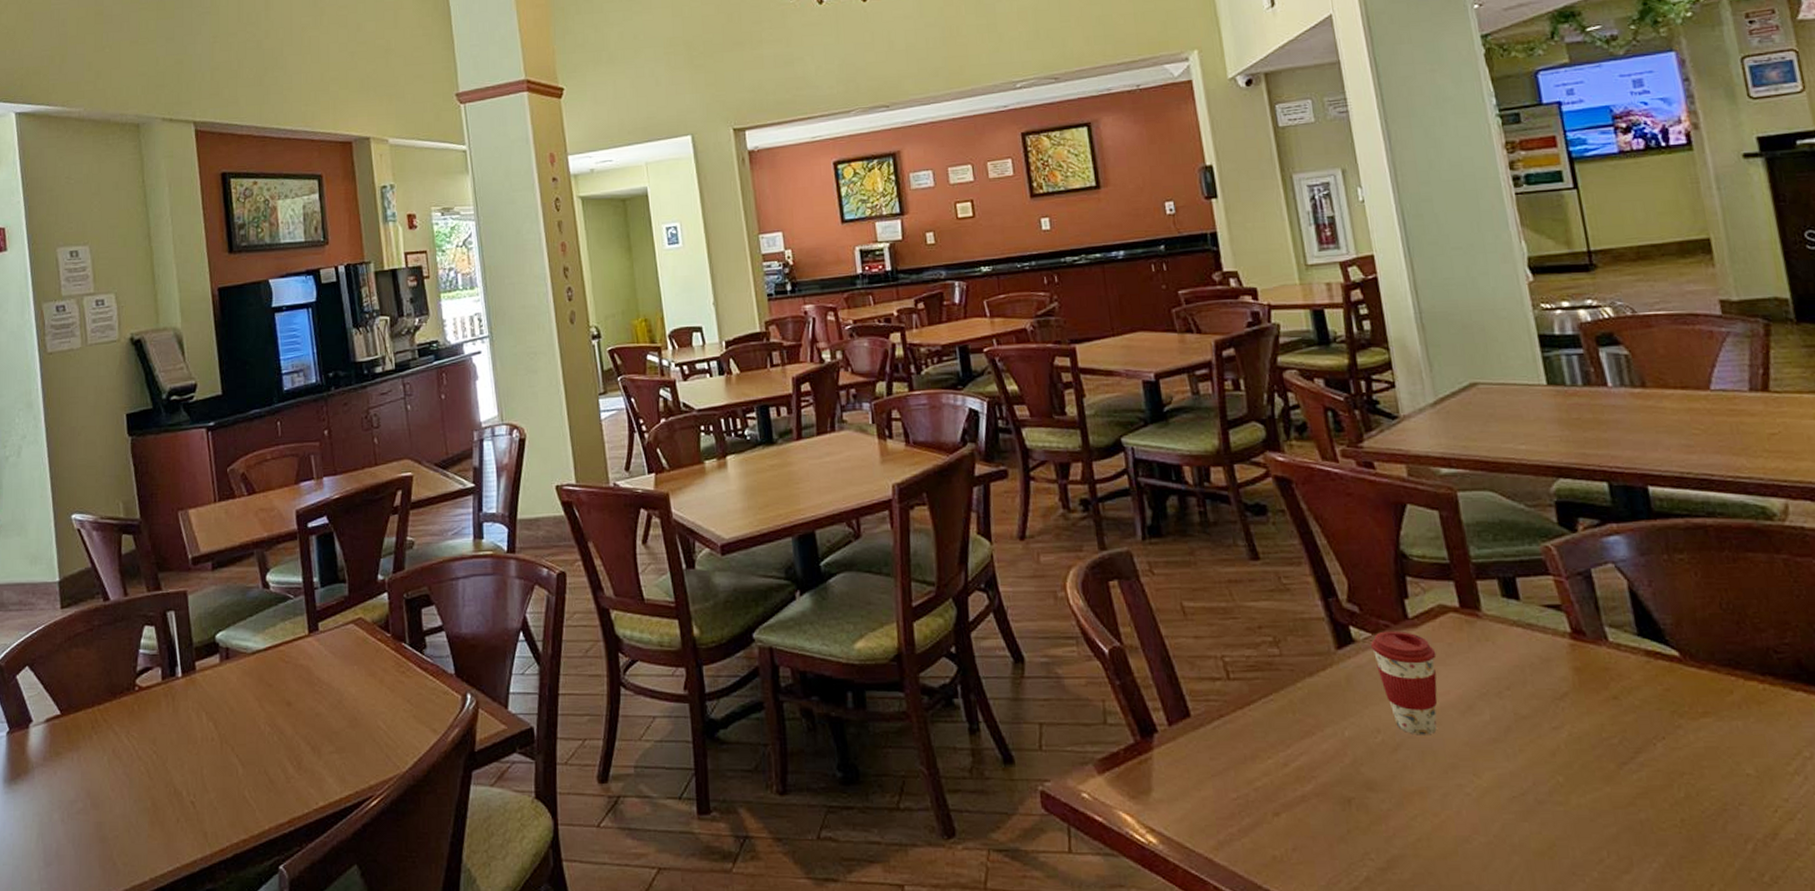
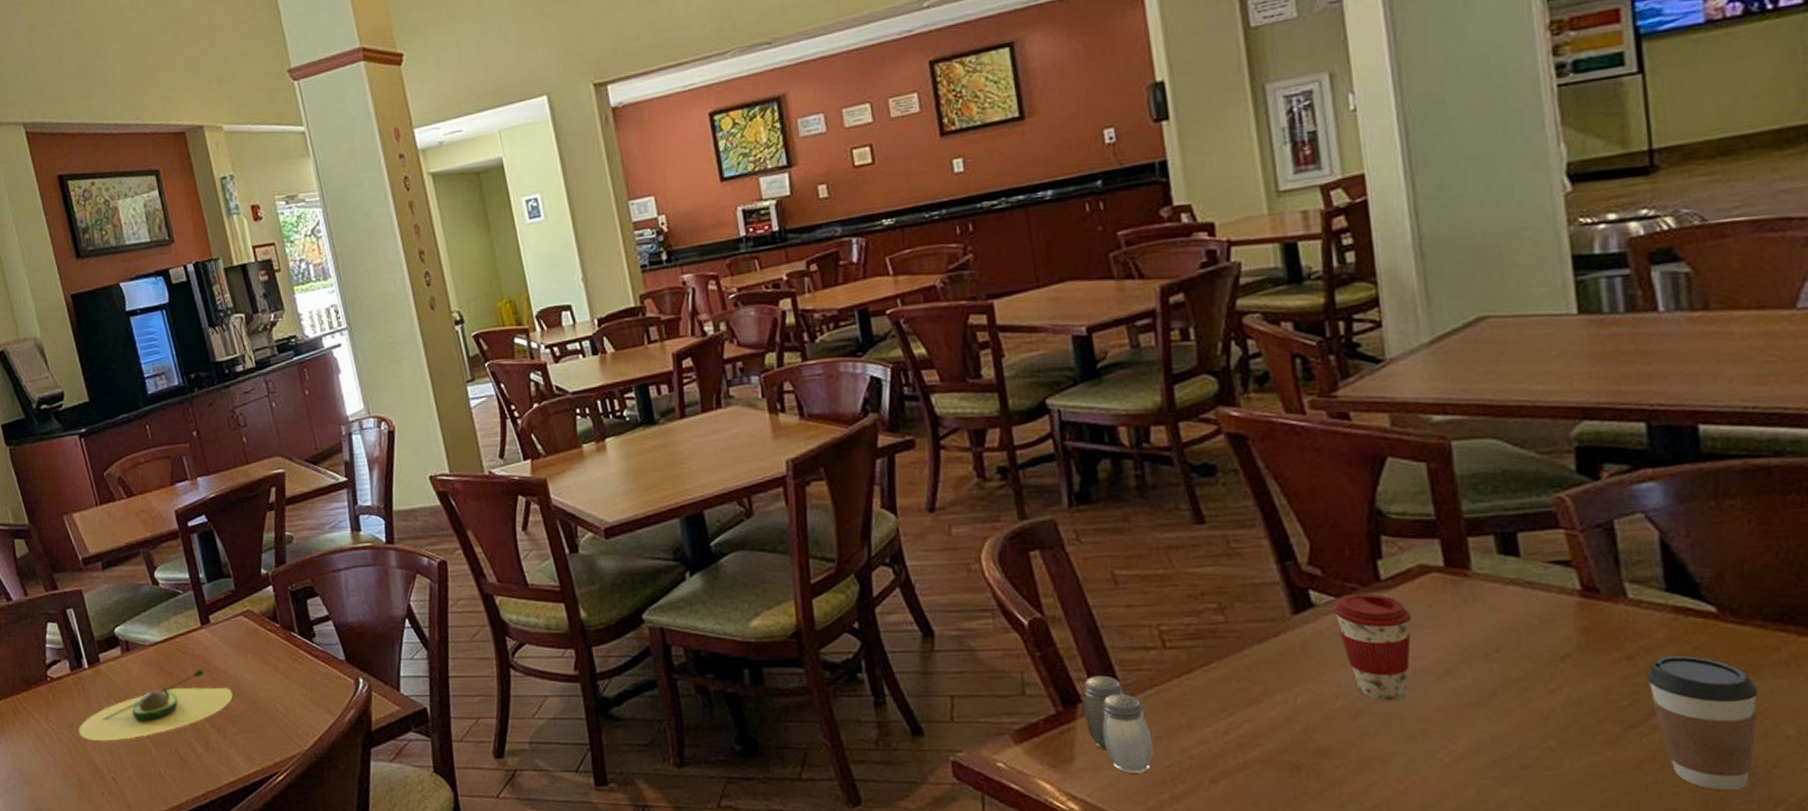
avocado: none [161,681,334,758] -> present [78,669,233,740]
salt and pepper shaker: none [1159,705,1222,805] -> present [1084,675,1154,773]
coffee cup: none [1630,696,1723,827] -> present [1646,655,1759,791]

